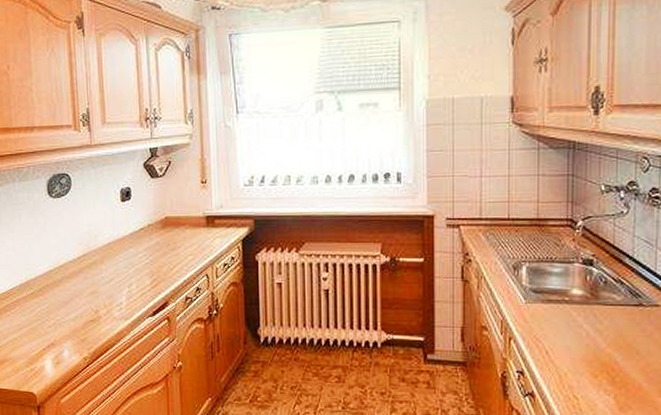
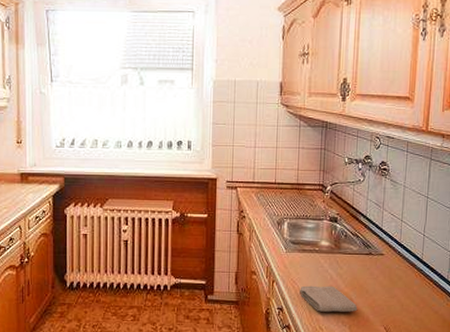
washcloth: none [545,344,626,378] -> present [300,285,358,312]

